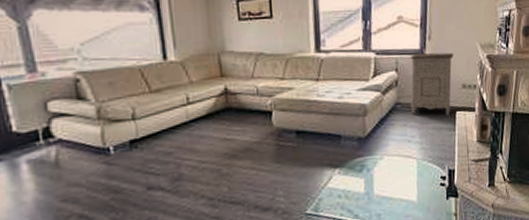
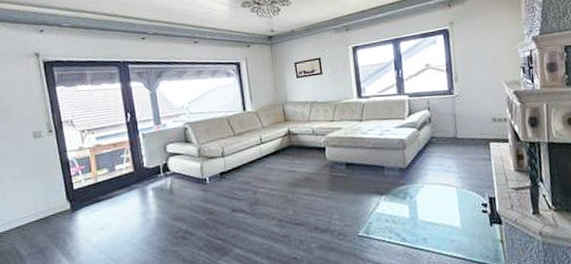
nightstand: present [410,52,454,117] -> none [440,91,484,148]

